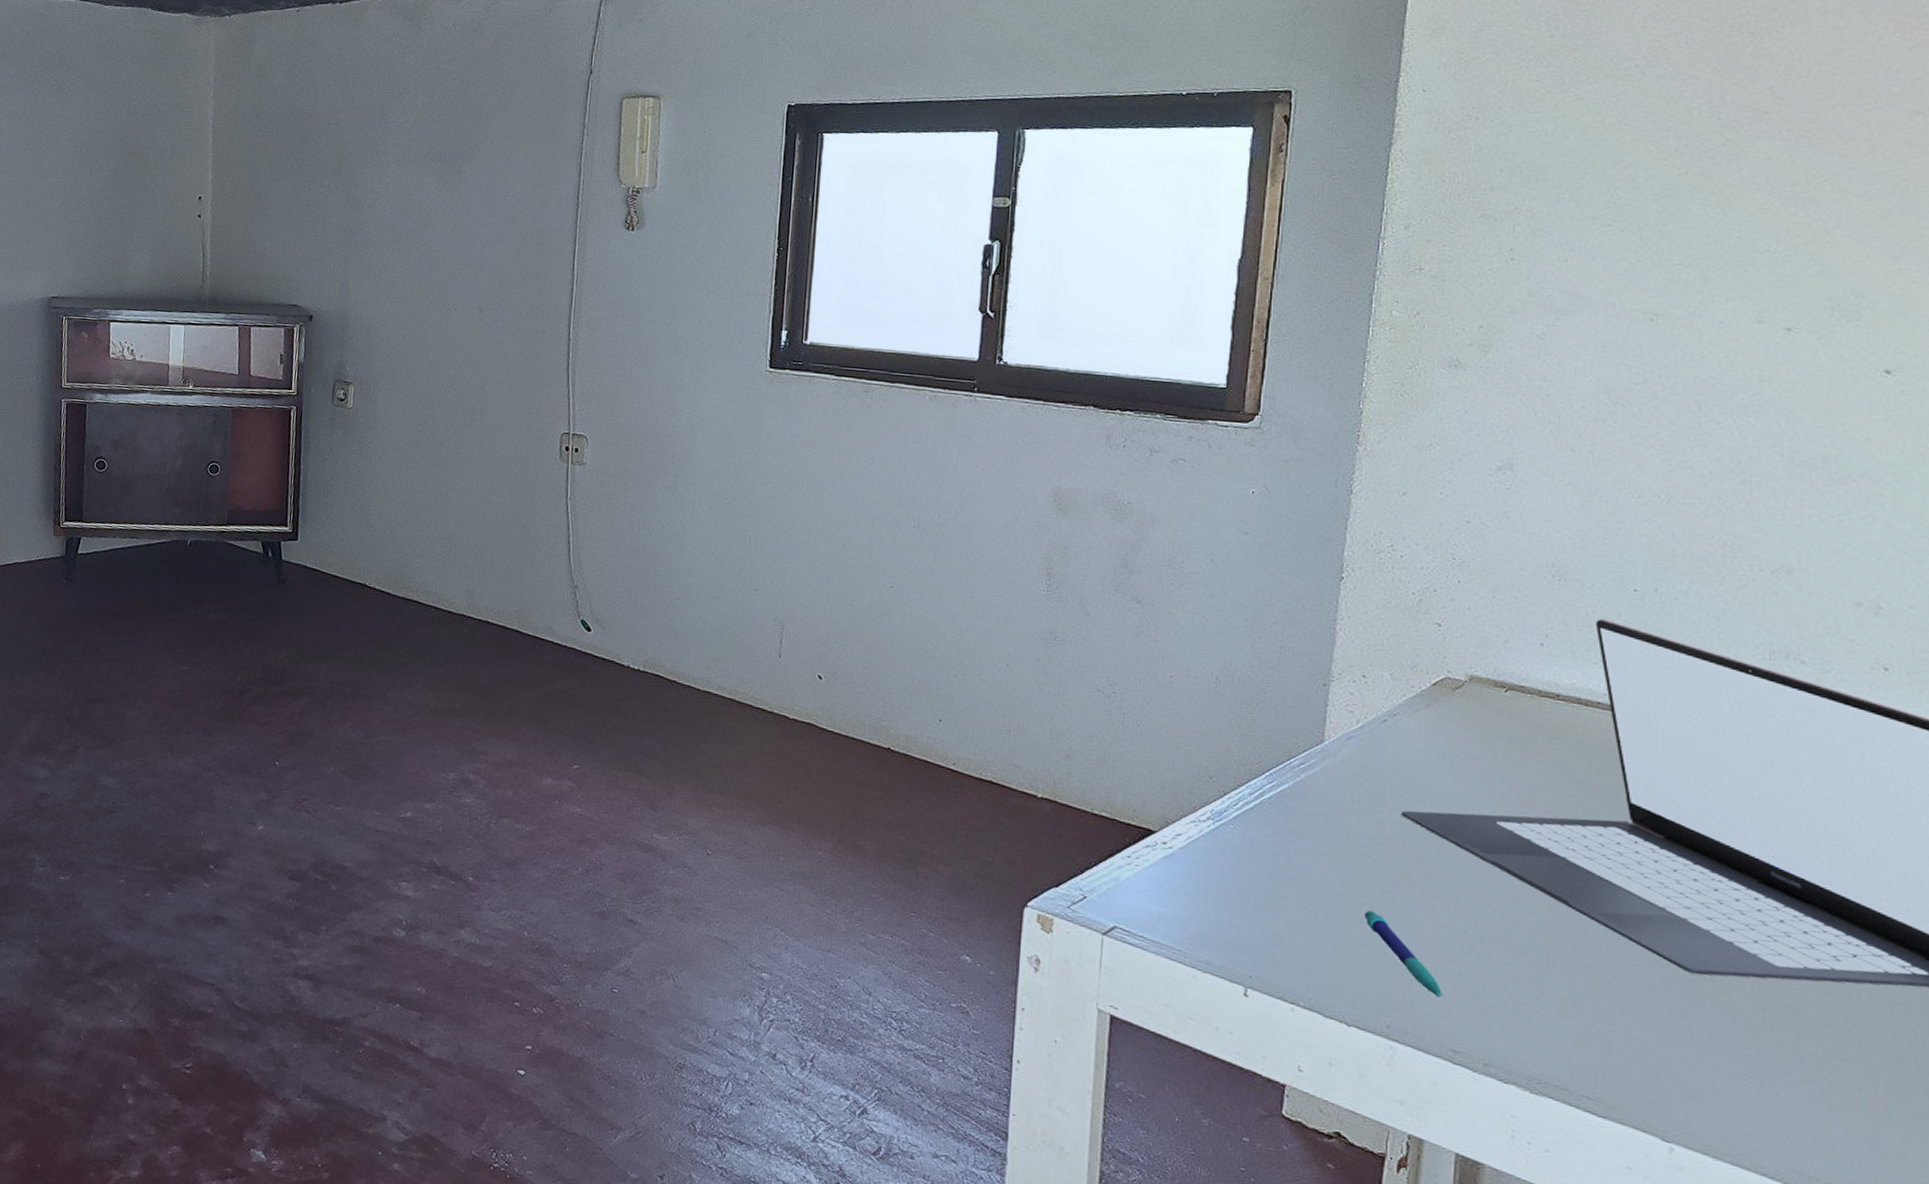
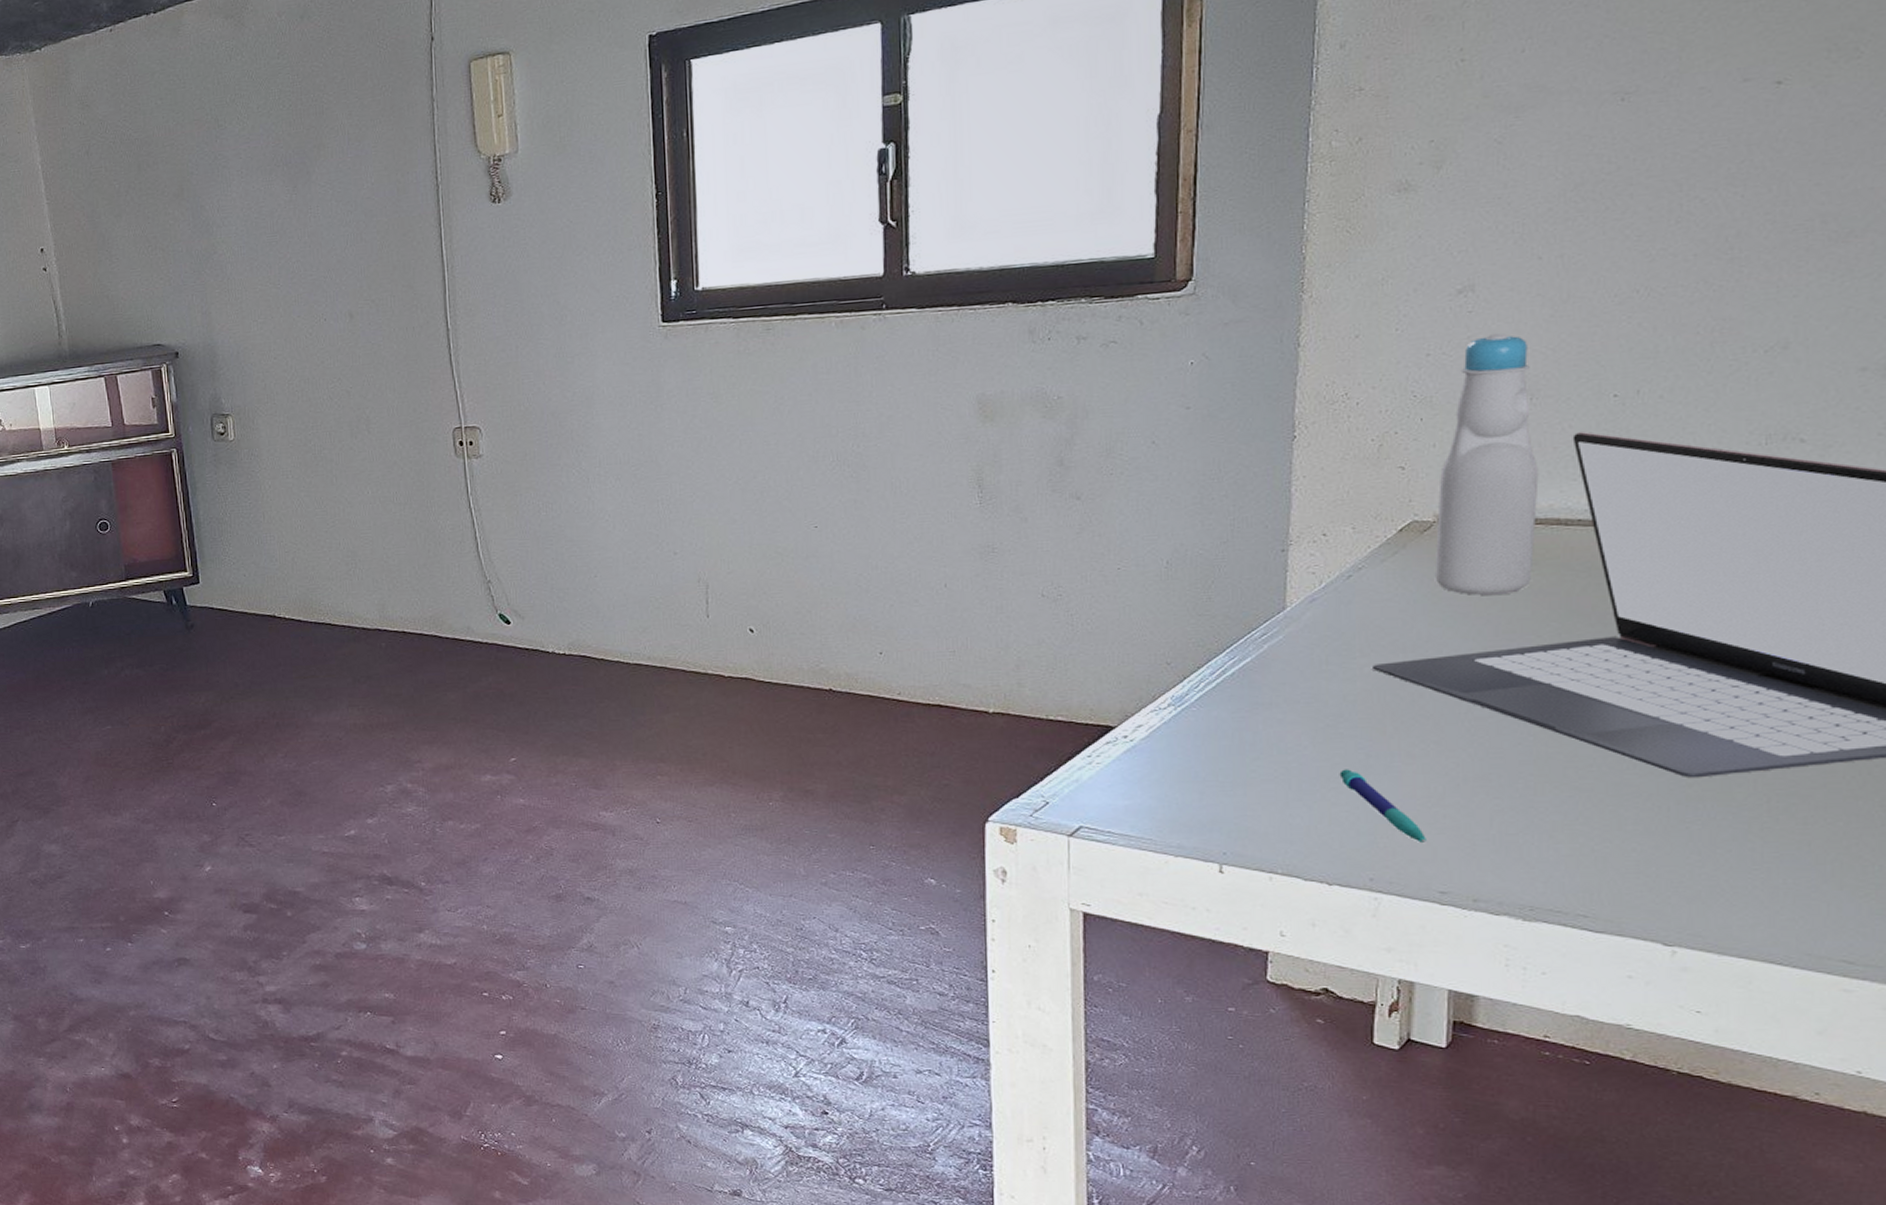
bottle: none [1463,512,1563,763] -> present [1434,332,1539,596]

